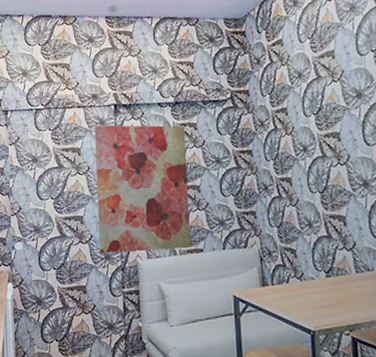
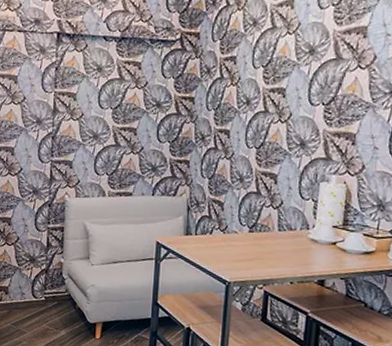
wall art: present [95,125,191,253] -> none [28,53,129,191]

